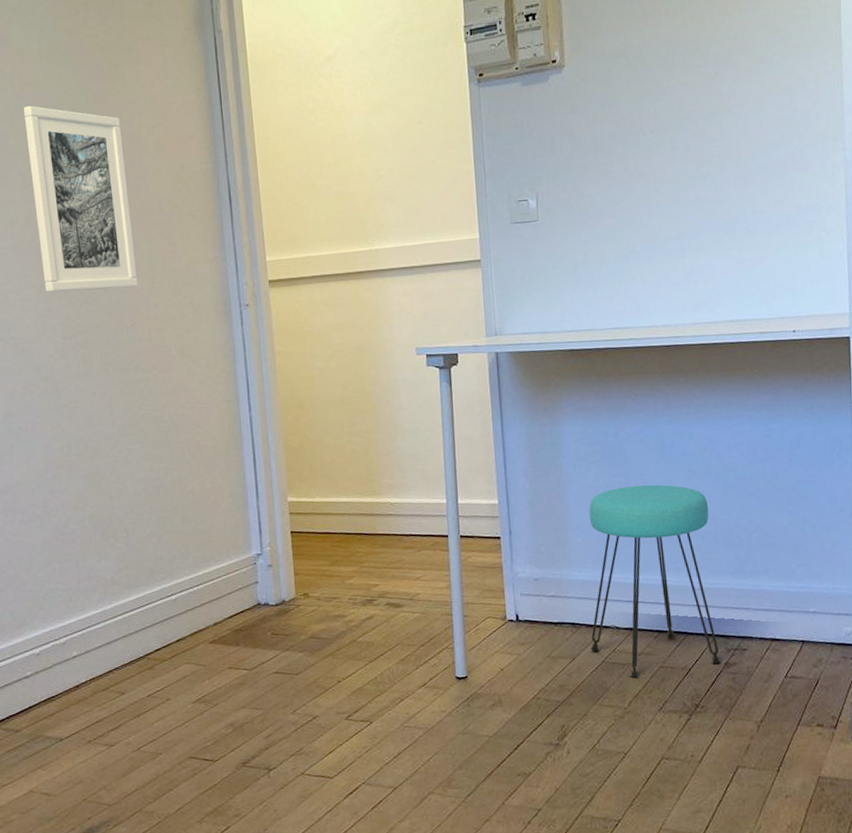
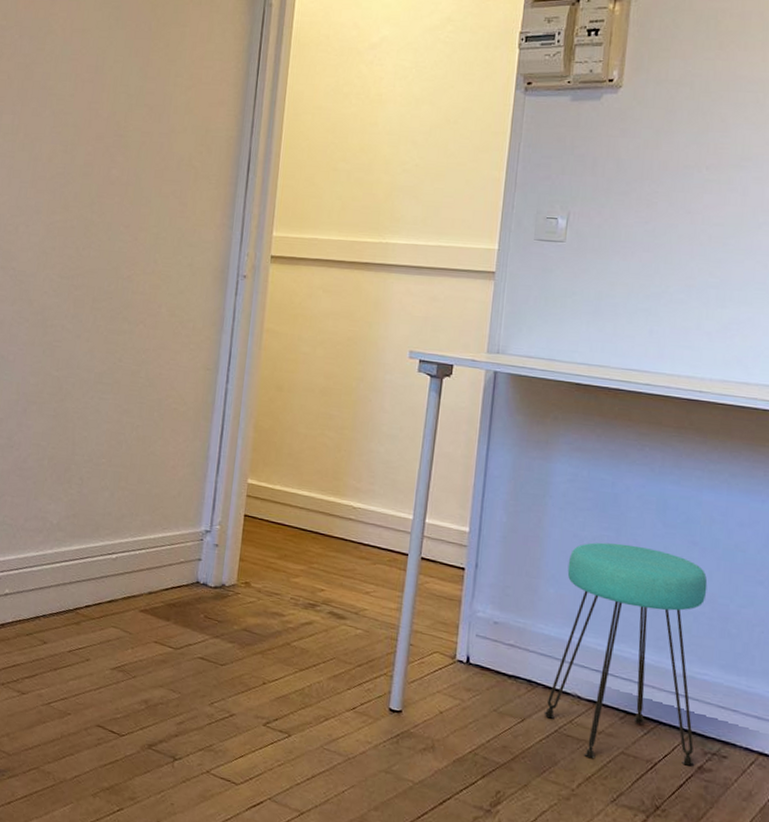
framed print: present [23,105,138,292] -> none [53,51,157,240]

